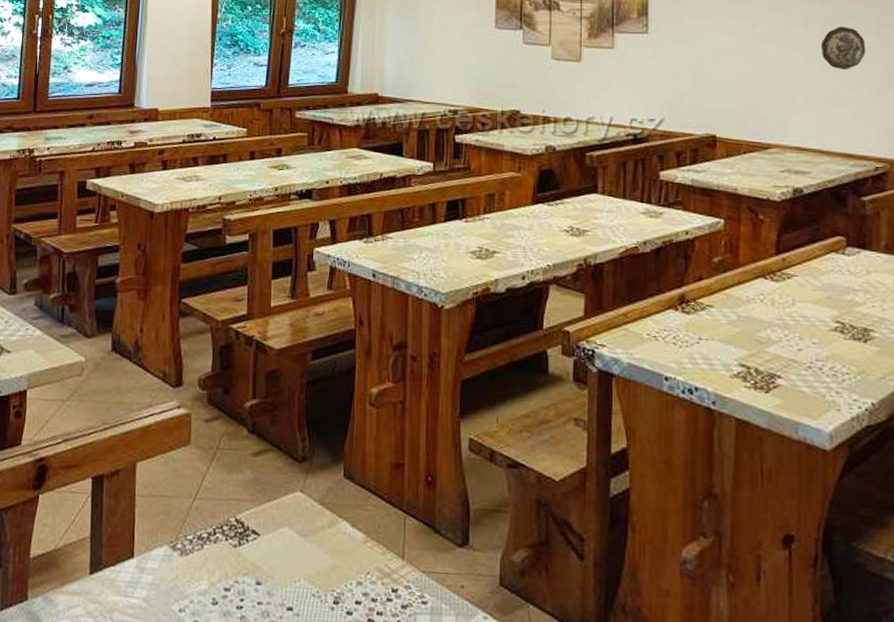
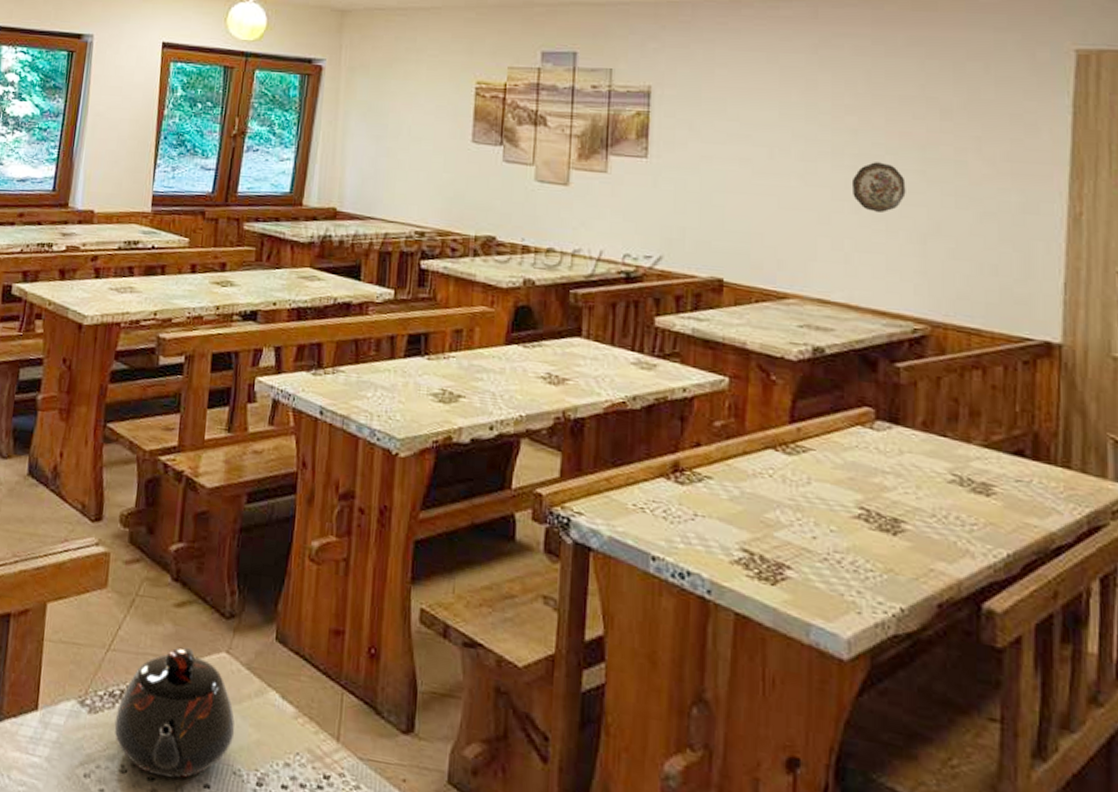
teapot: none [204,490,312,606] -> present [114,647,235,779]

